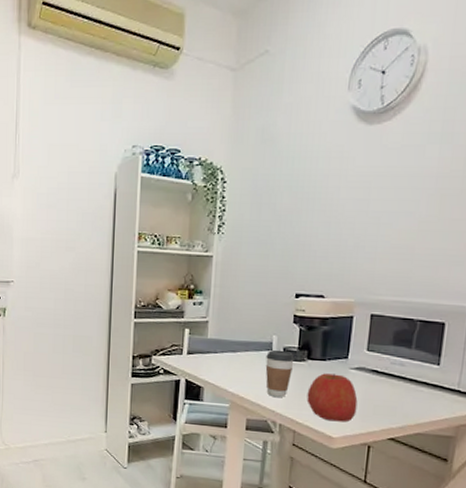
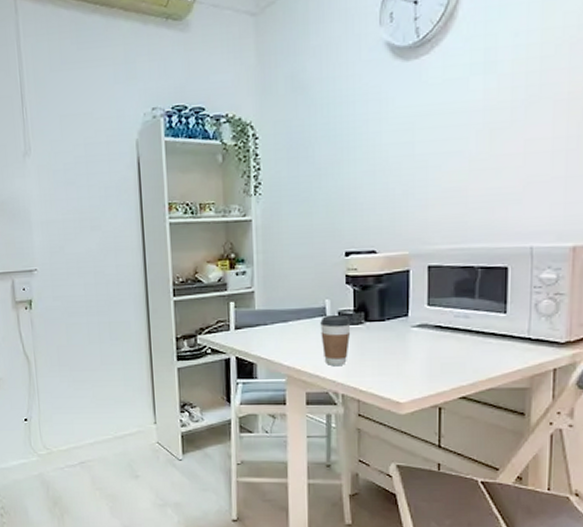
apple: present [306,373,358,422] -> none [368,334,423,386]

